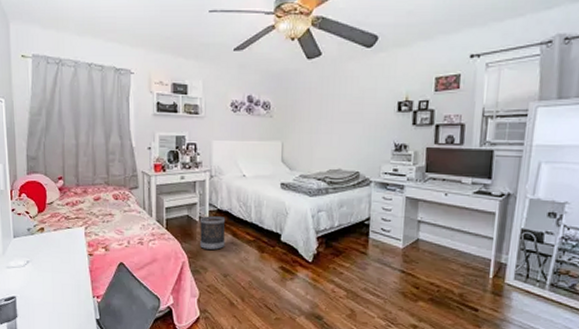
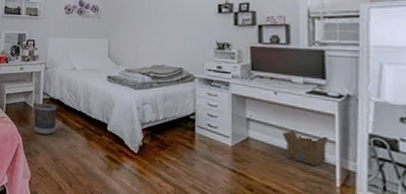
cardboard box: none [448,229,488,261] -> present [281,129,328,166]

